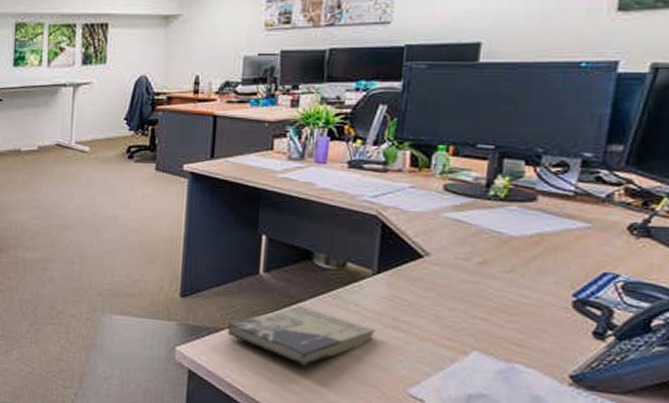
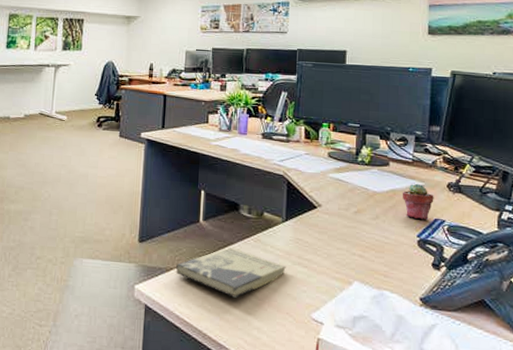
potted succulent: none [553,224,605,274] -> present [402,183,434,220]

